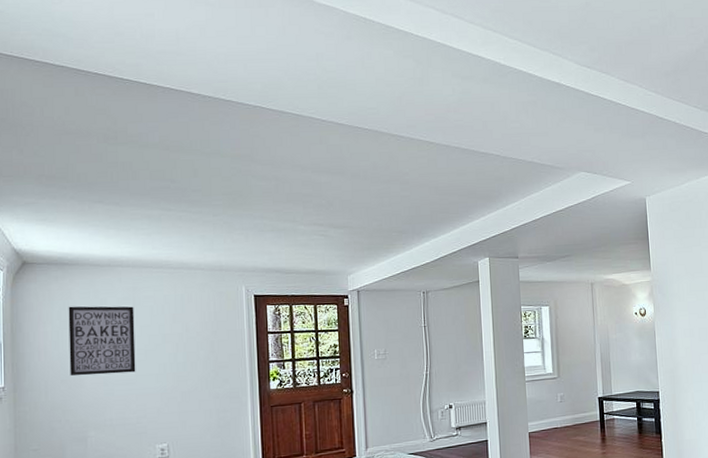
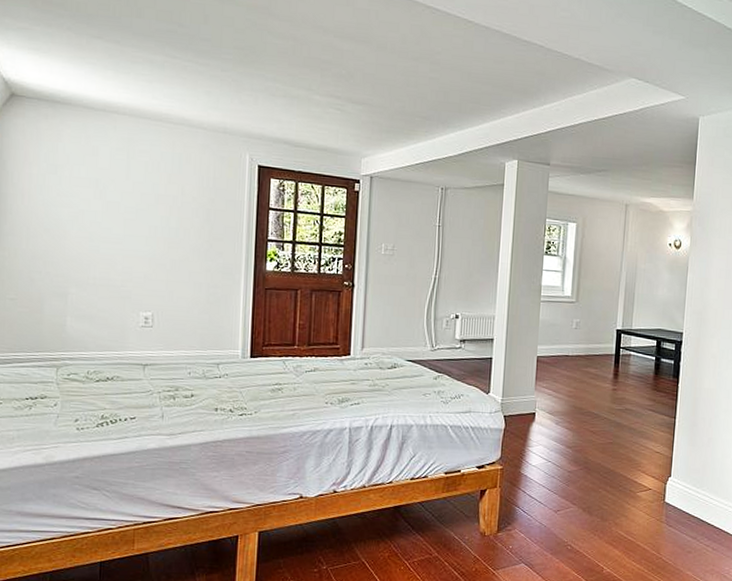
wall art: present [68,306,136,376] -> none [54,149,128,231]

